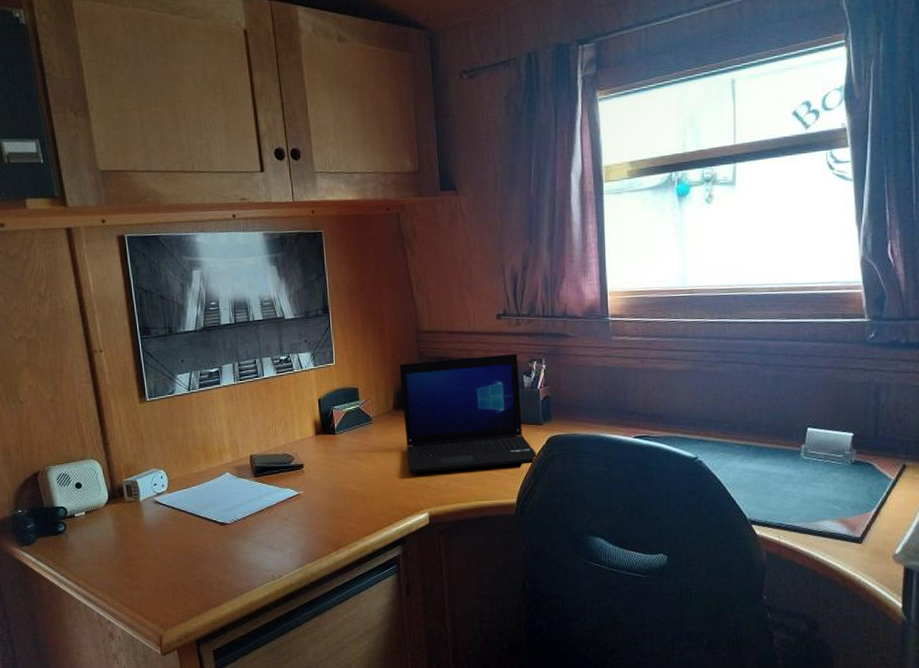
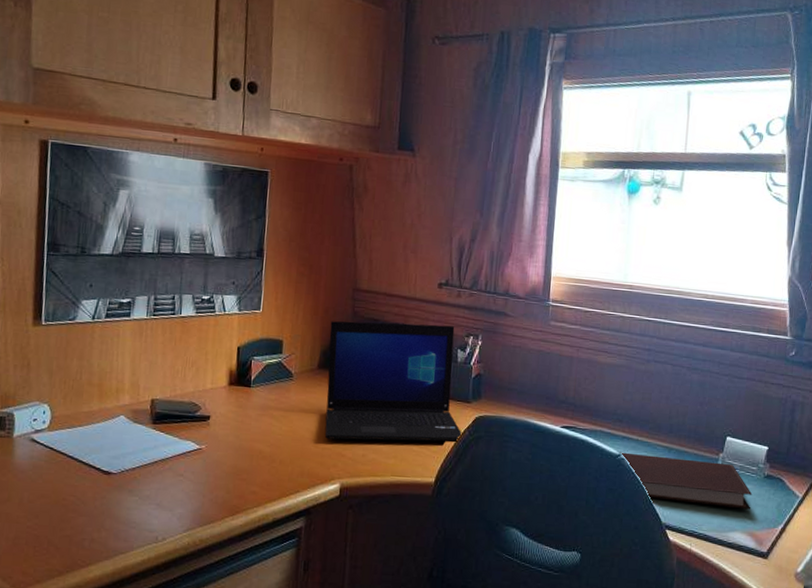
notebook: none [696,454,840,497] -> present [620,452,752,510]

